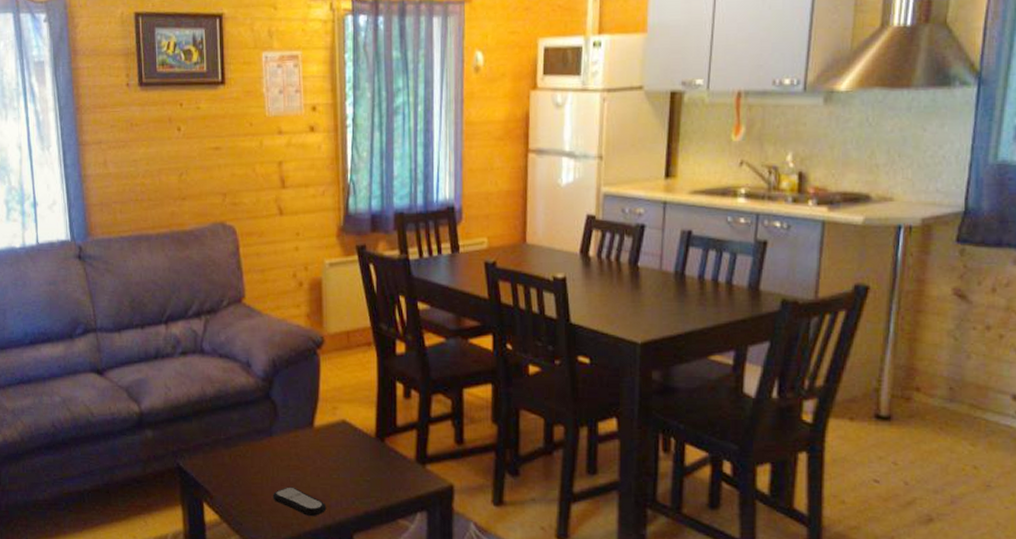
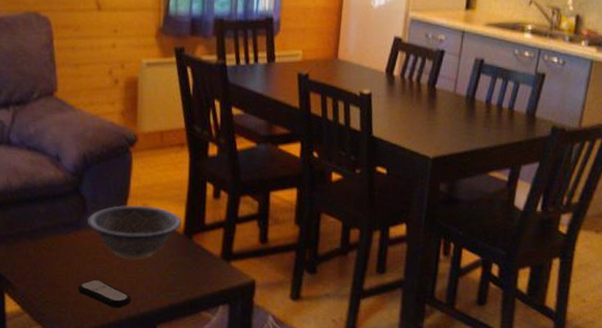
decorative bowl: none [278,408,373,466] -> present [86,204,182,260]

